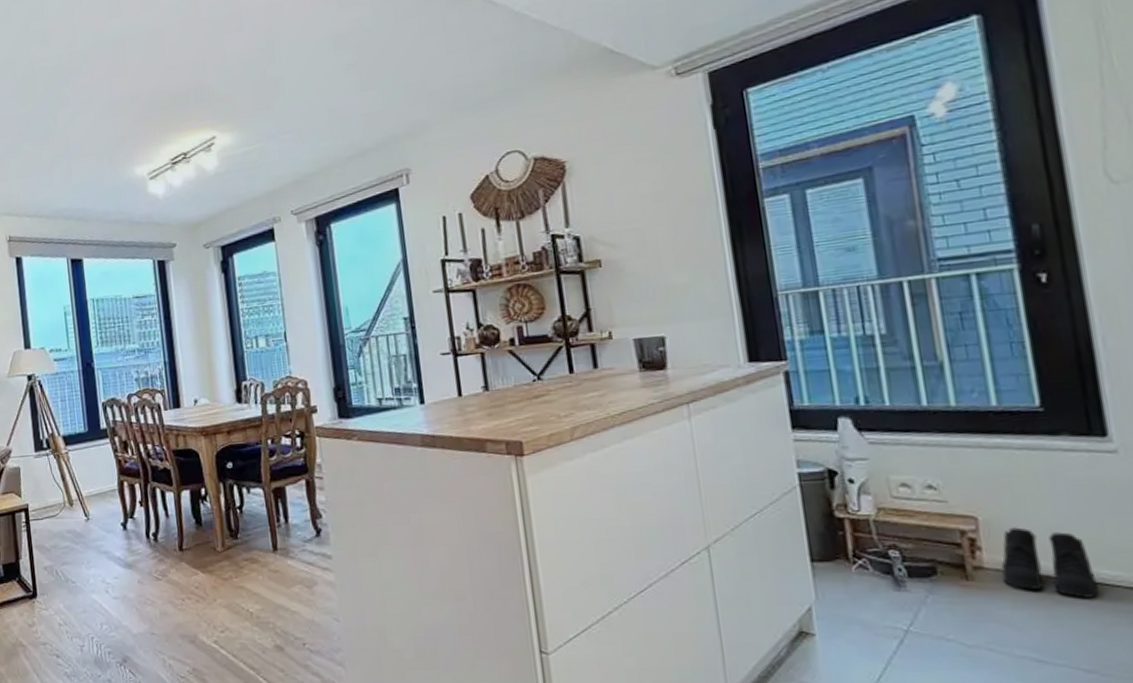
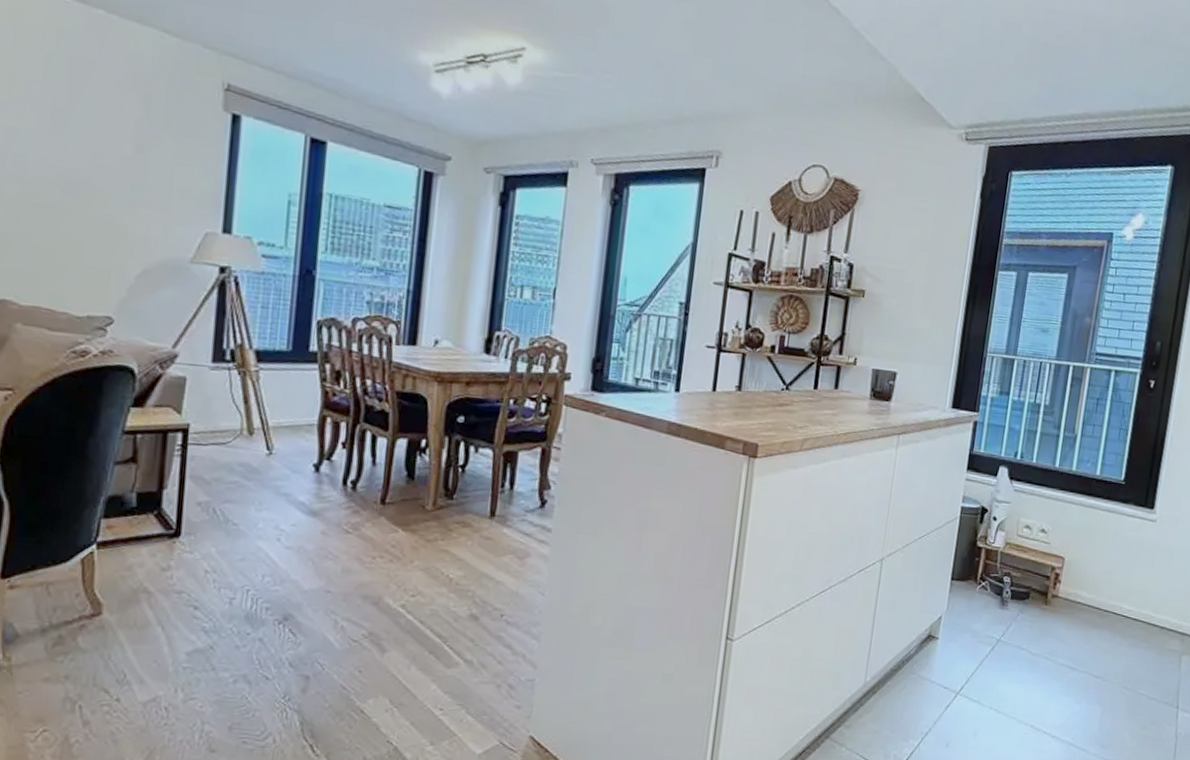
boots: present [1001,527,1099,598] -> none [1067,568,1120,625]

